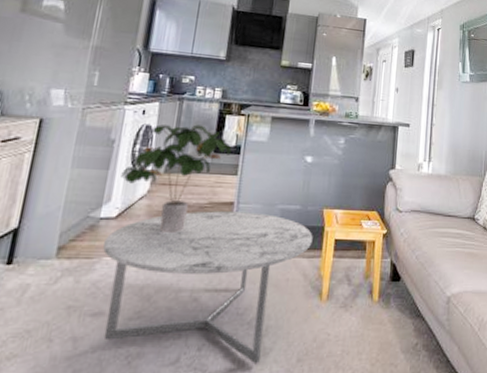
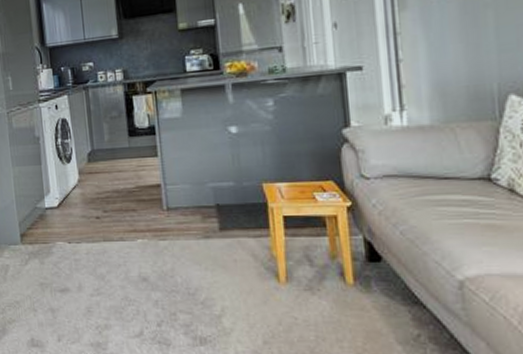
coffee table: present [103,211,313,364] -> none [54,193,256,343]
potted plant: present [121,124,232,232] -> none [52,110,147,218]

